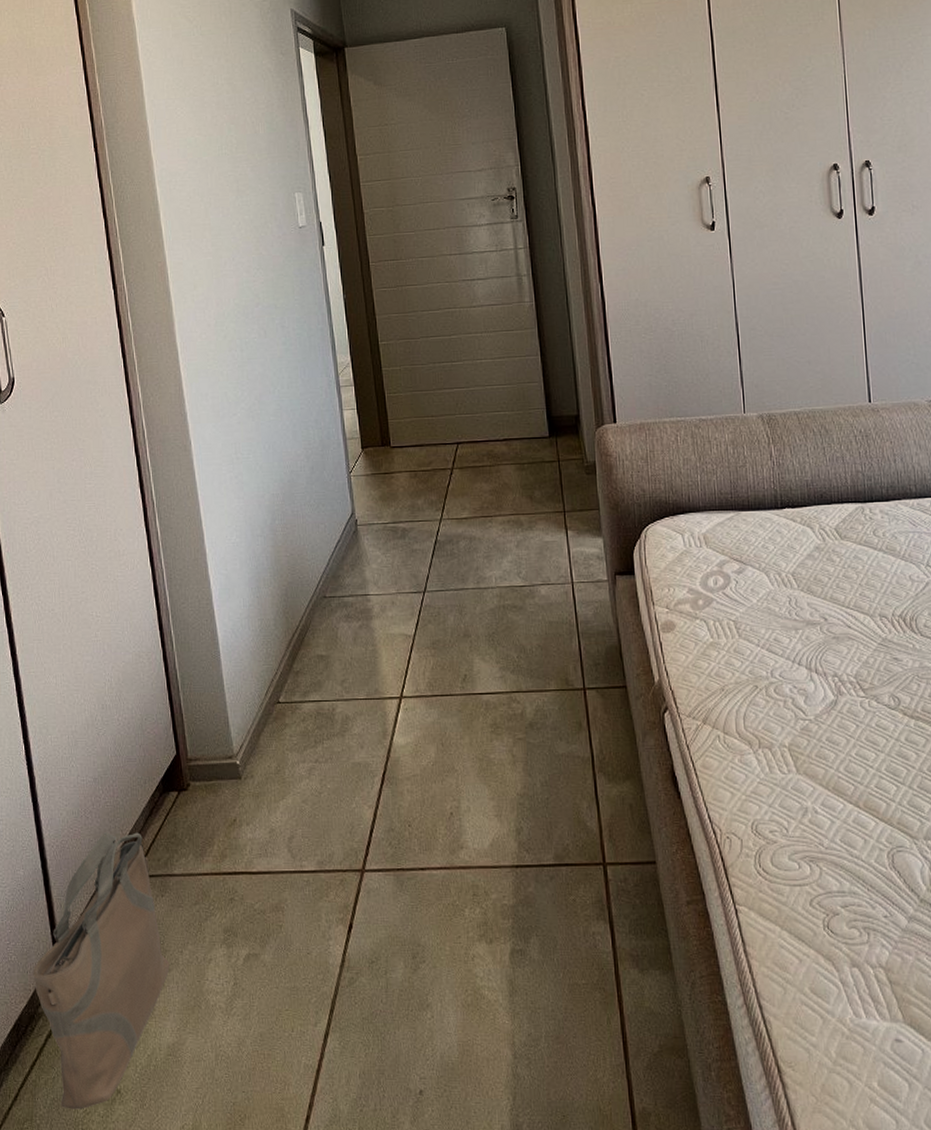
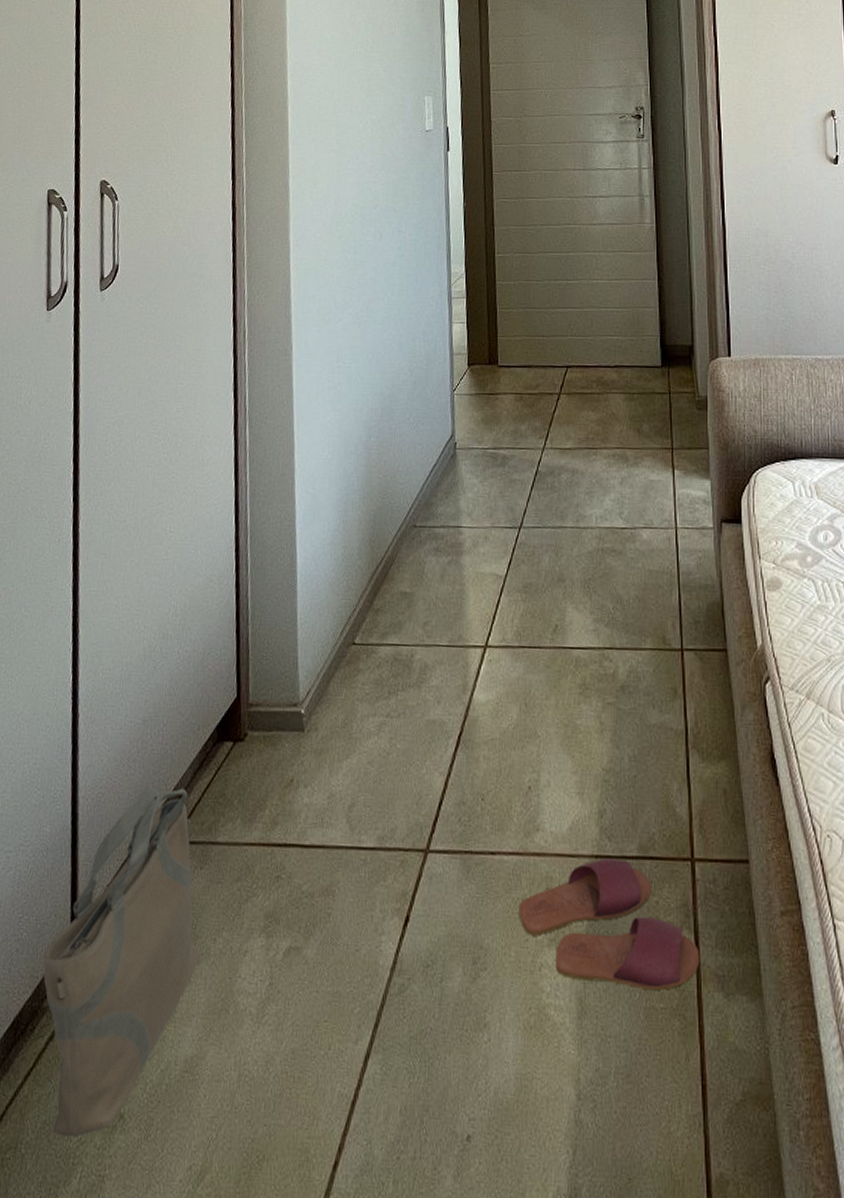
slippers: none [449,867,616,971] -> present [518,858,700,991]

